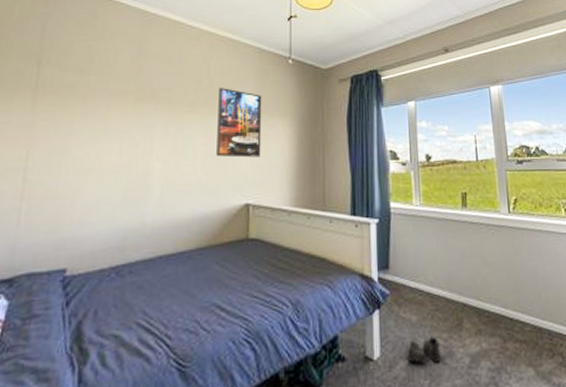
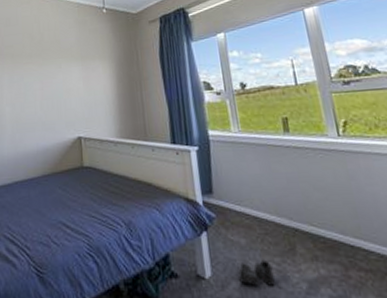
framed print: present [216,88,262,158] -> none [48,40,87,98]

